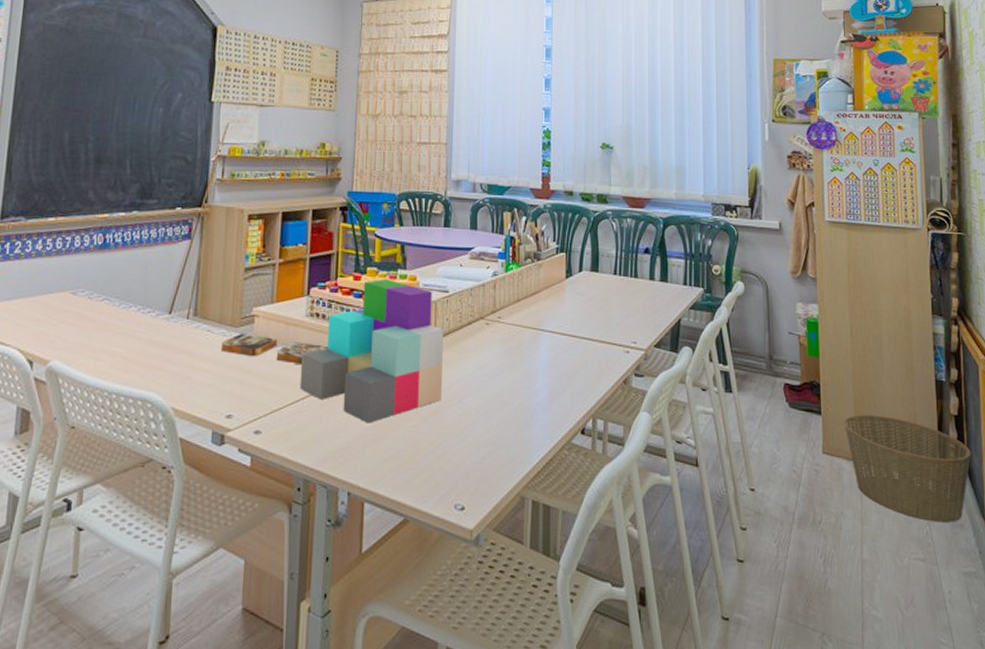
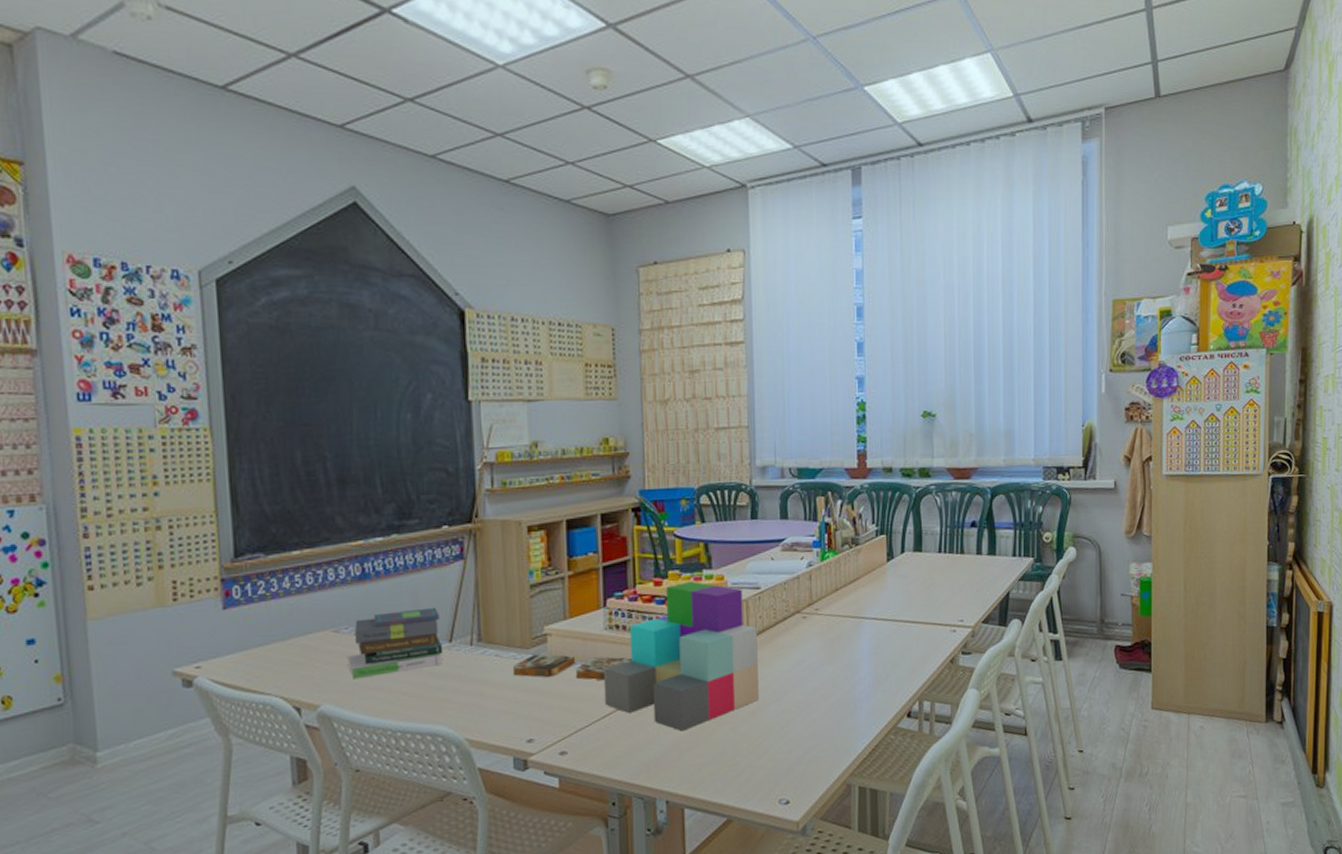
books: none [78,280,164,340] -> present [347,607,443,680]
basket: present [844,415,971,522] -> none [1174,666,1297,761]

